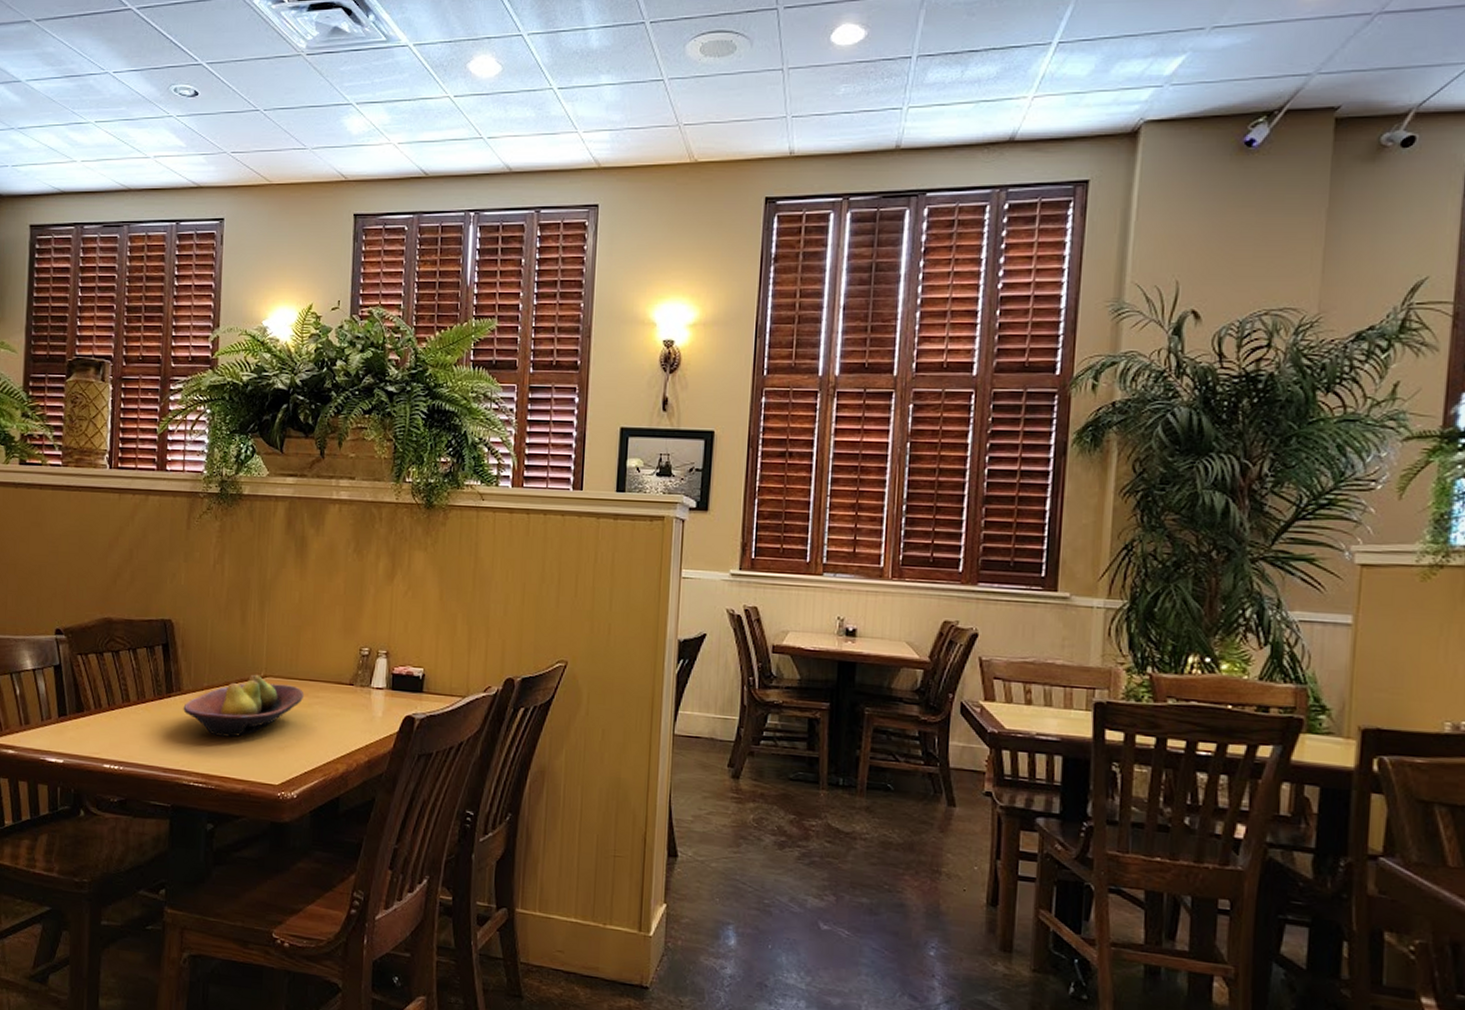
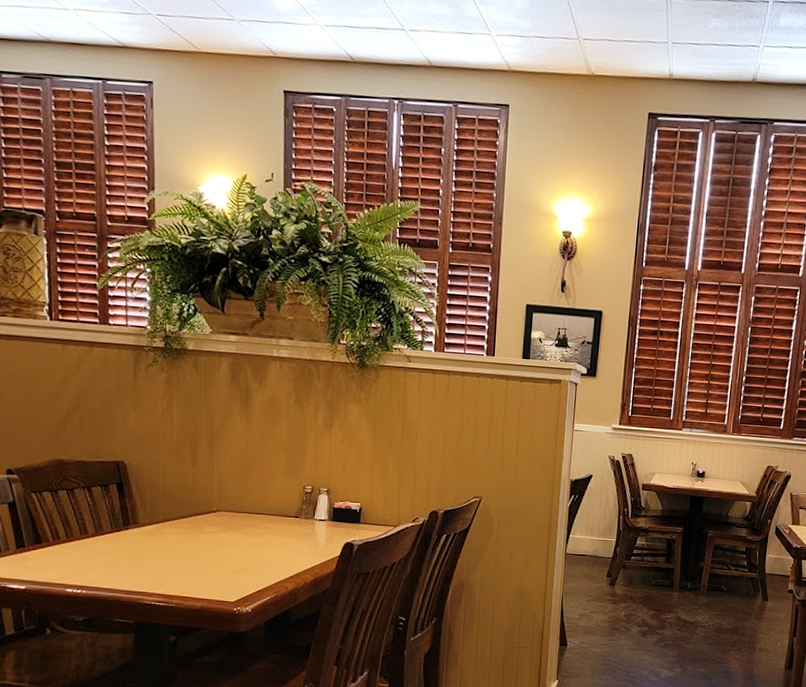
fruit bowl: present [183,674,305,738] -> none [141,509,255,563]

